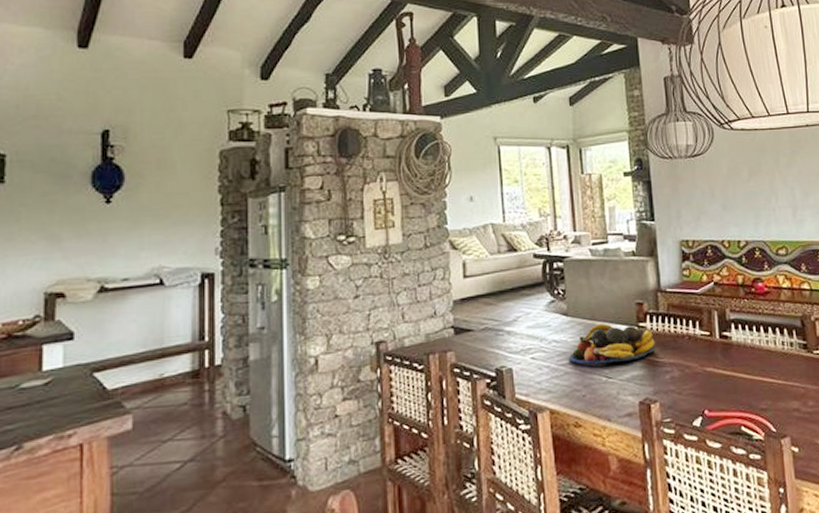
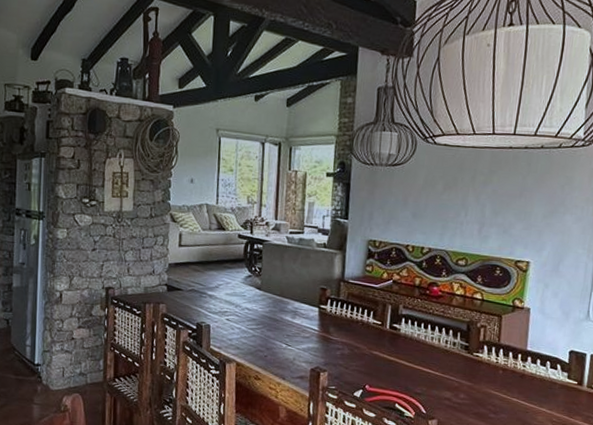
fruit bowl: present [568,324,655,365] -> none [257,301,332,335]

